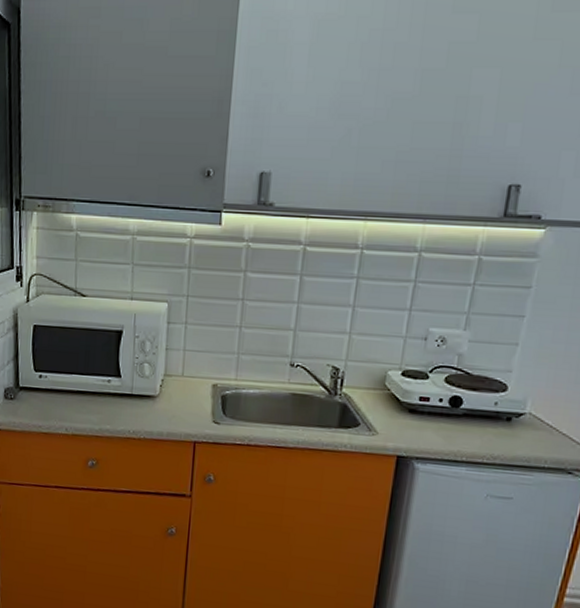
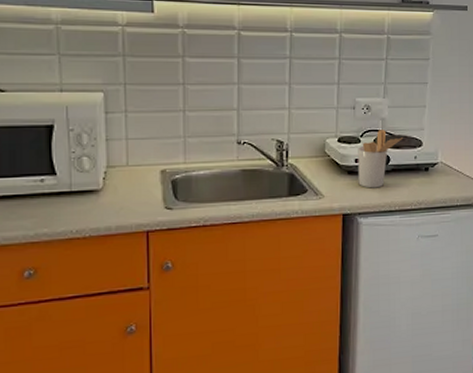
utensil holder: none [420,367,484,433] -> present [358,130,404,188]

